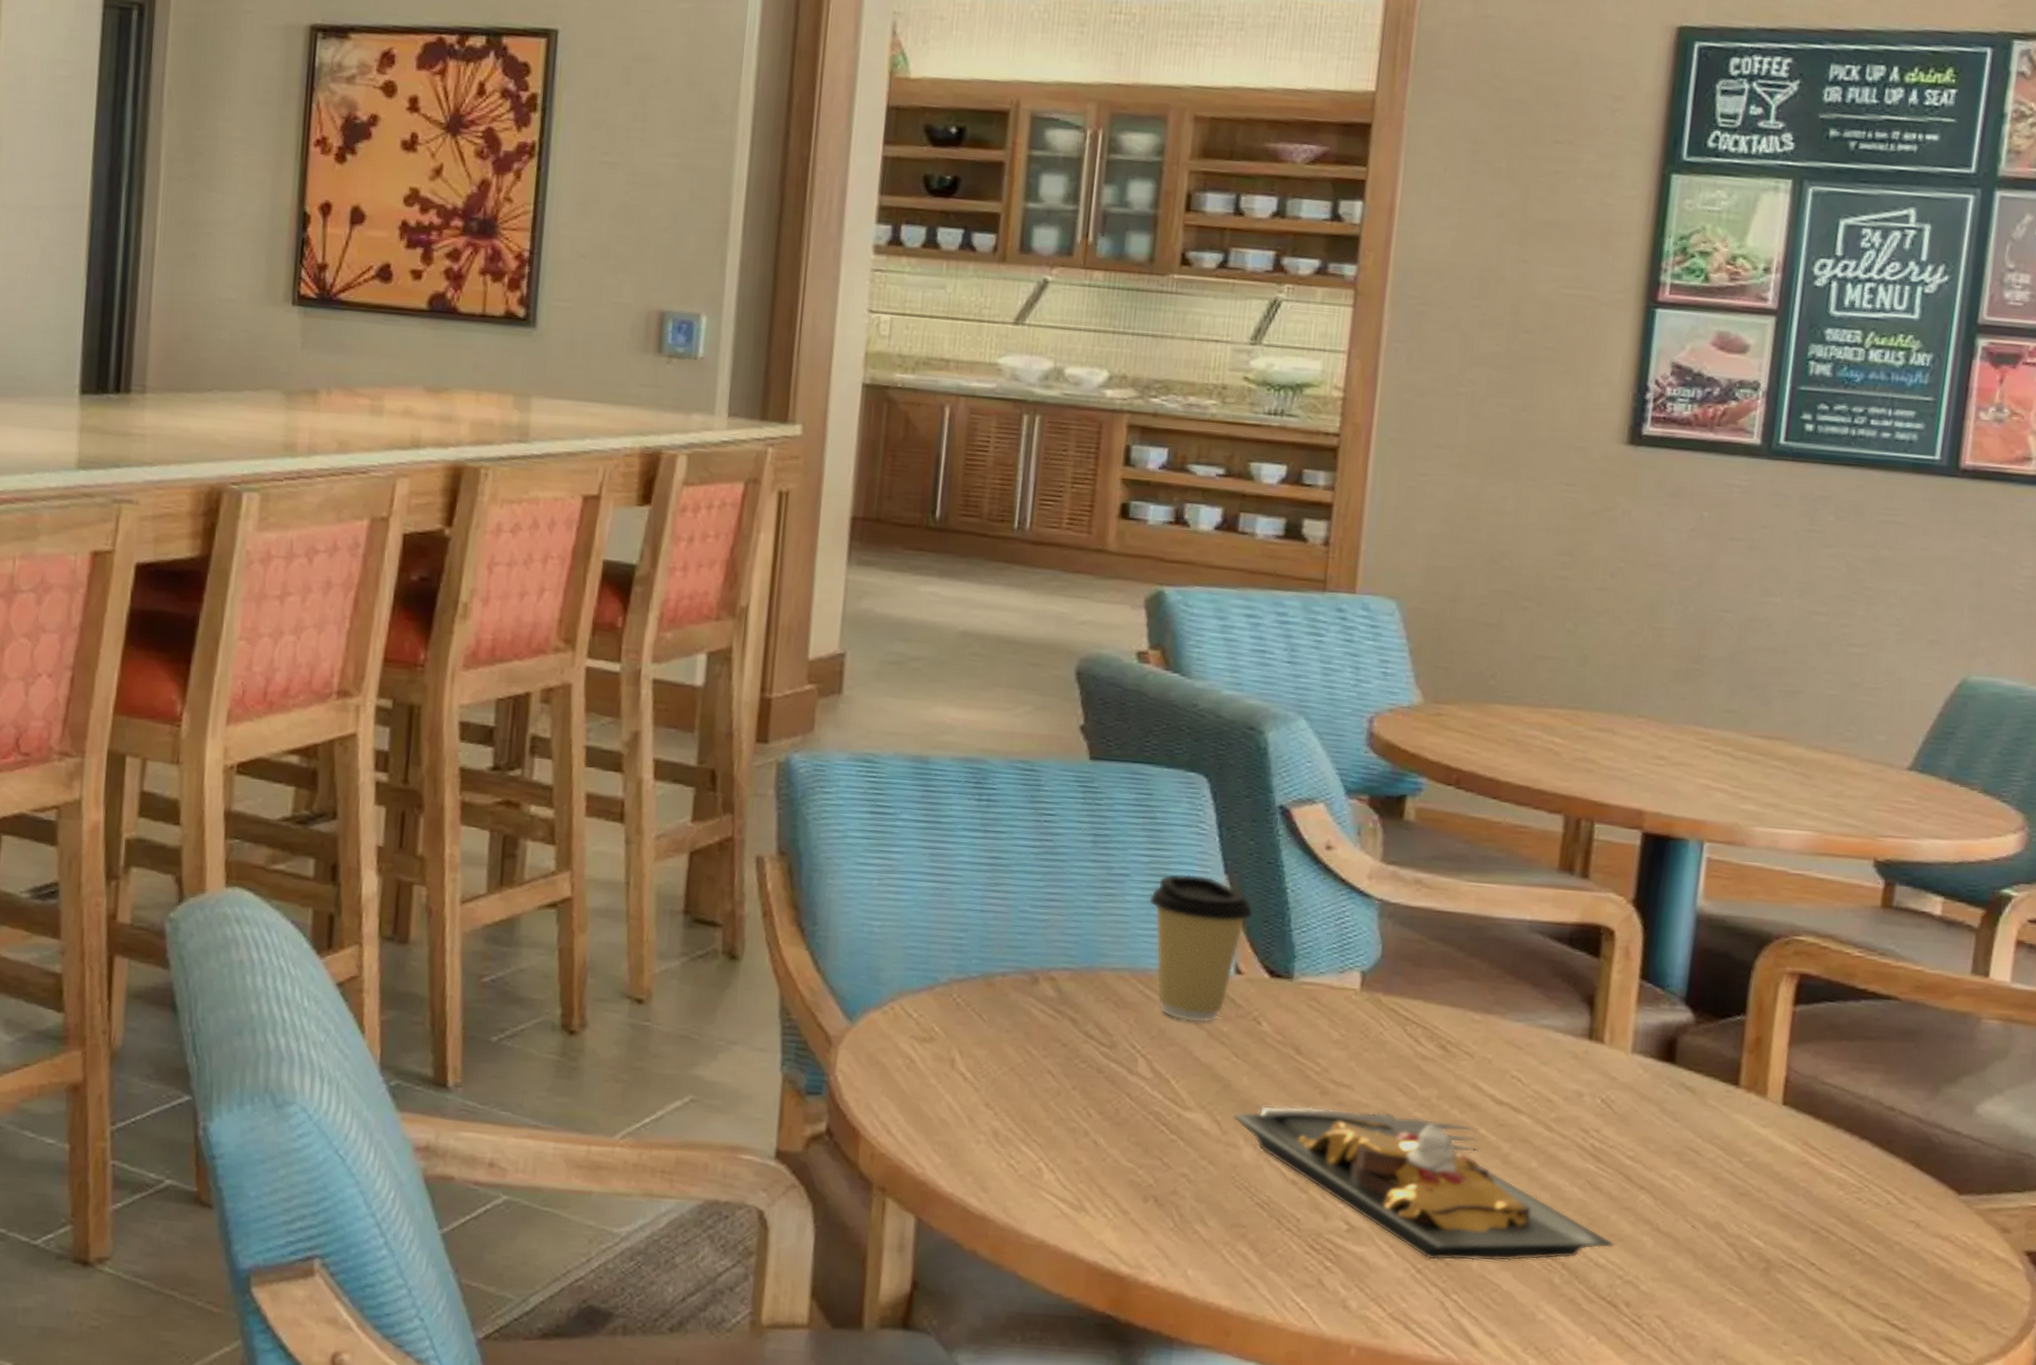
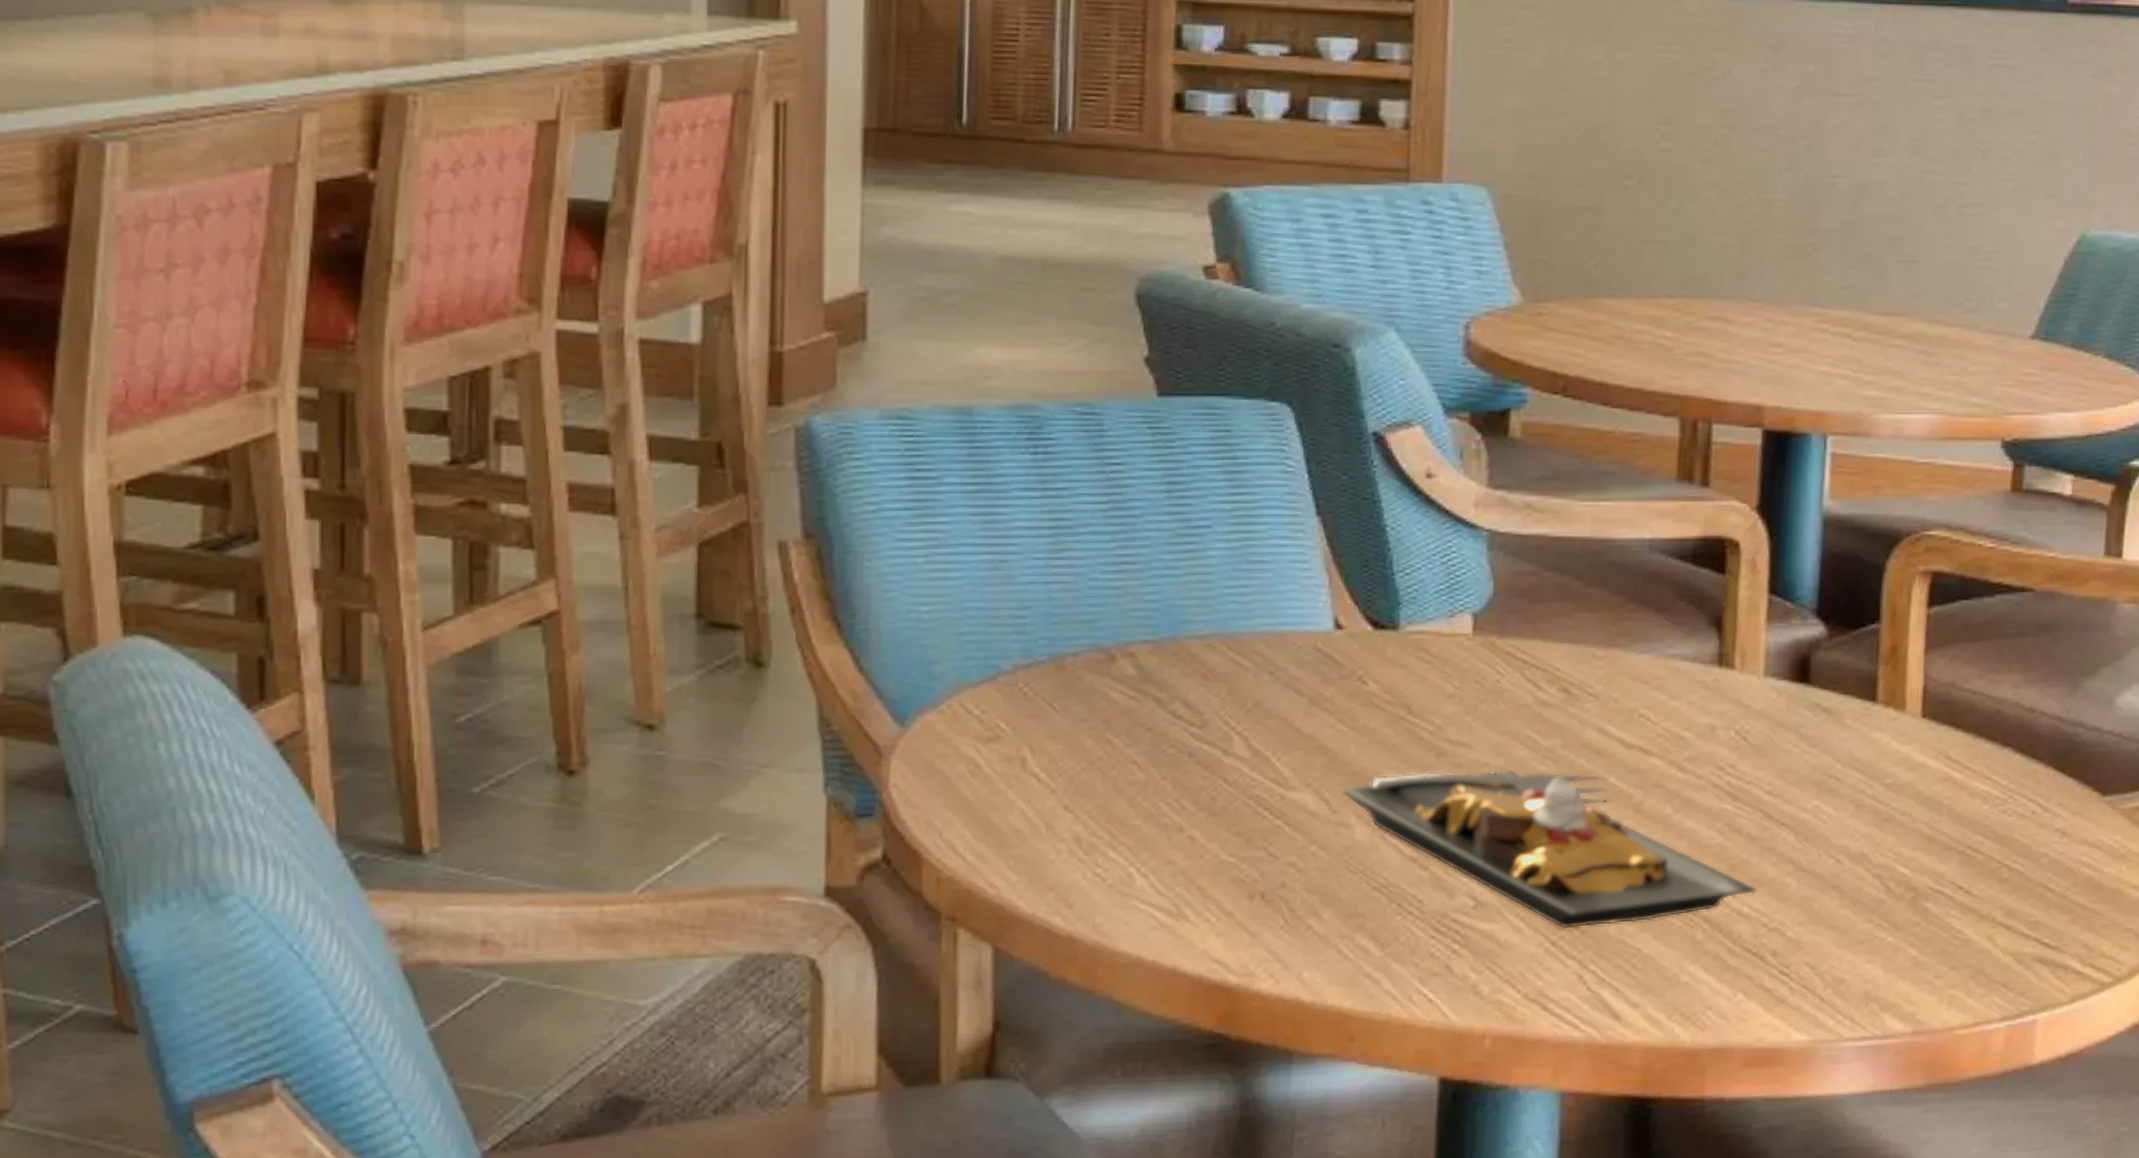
coffee cup: present [1149,873,1253,1023] -> none [1234,520,1351,689]

